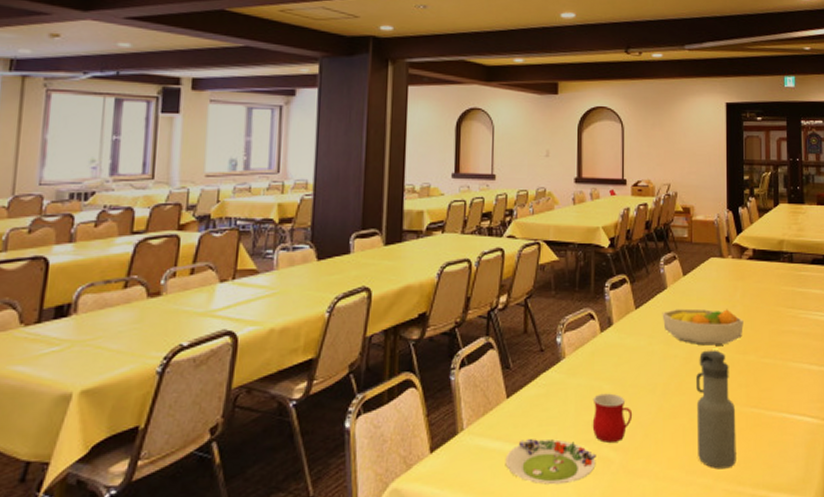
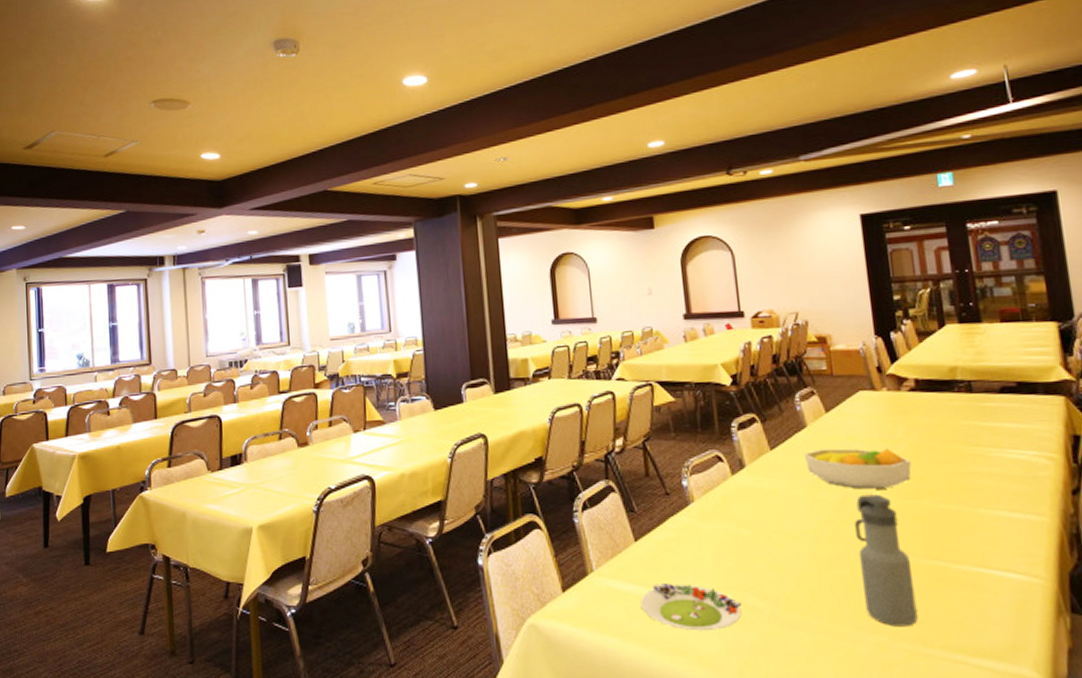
mug: present [592,393,633,443] -> none [730,539,780,591]

